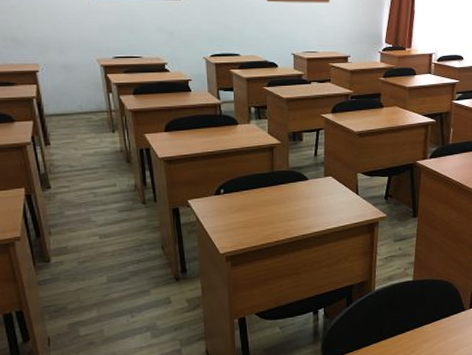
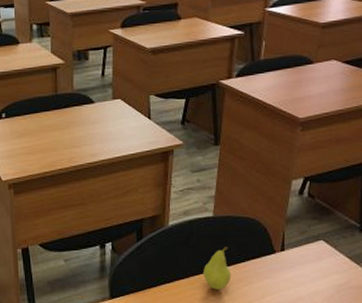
fruit: none [405,307,429,347] -> present [203,247,232,290]

